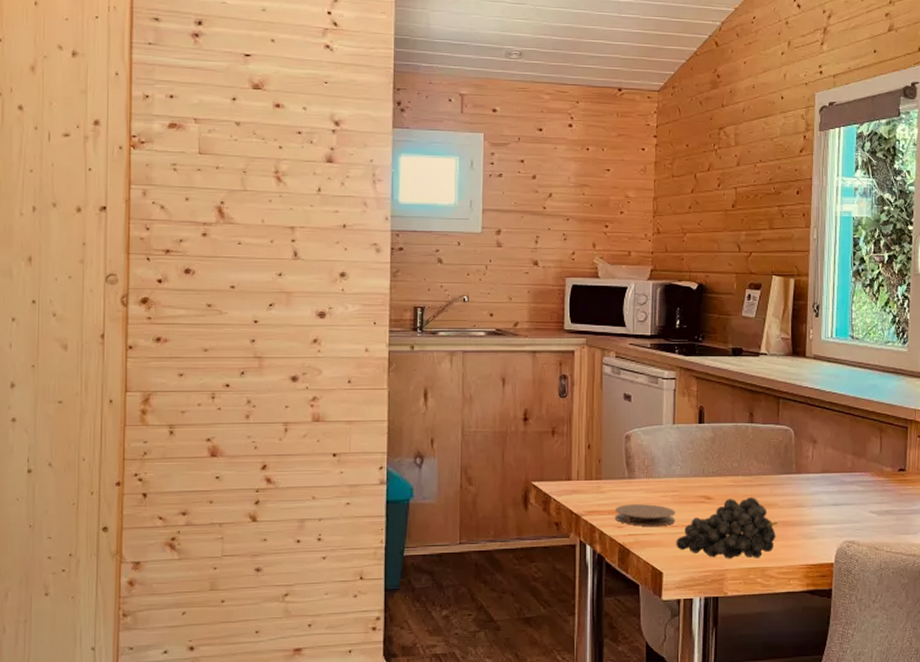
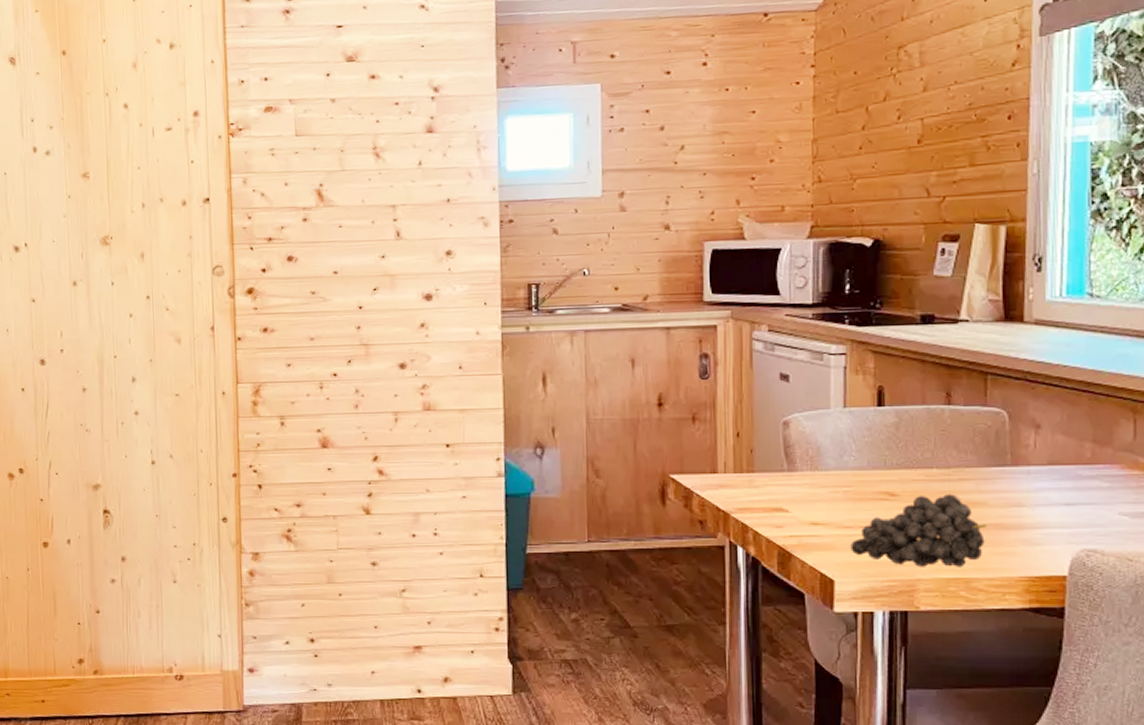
coaster: present [615,504,676,526] -> none [772,501,850,526]

